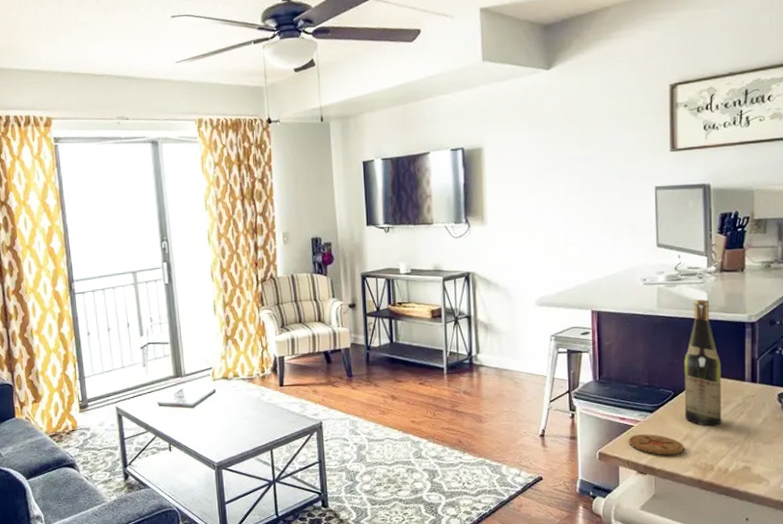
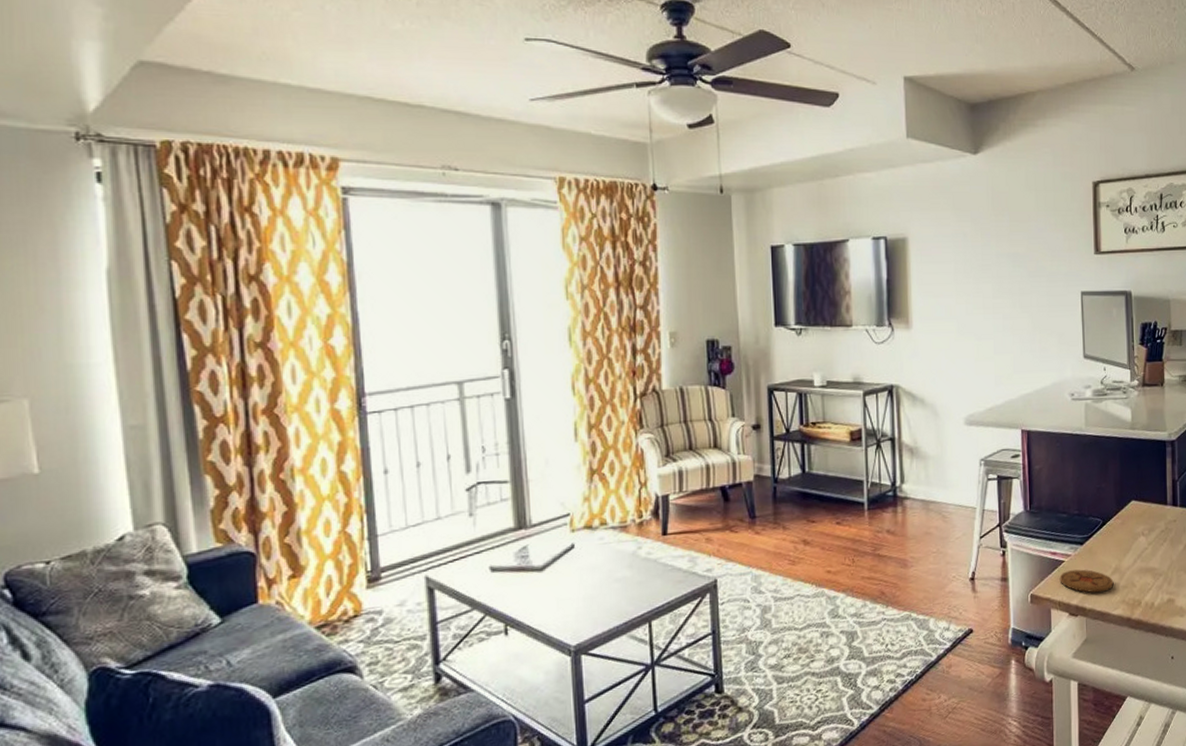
wine bottle: present [684,299,722,426] -> none [1111,416,1147,556]

